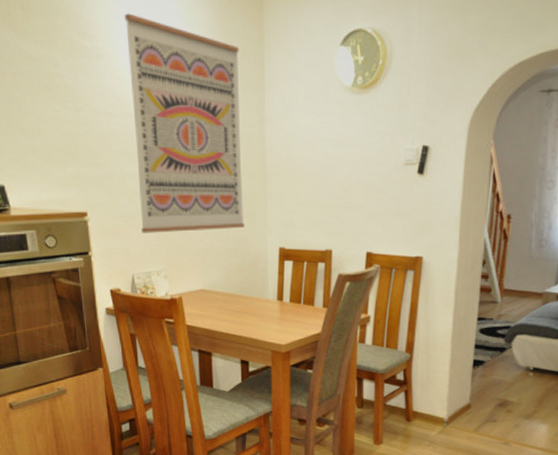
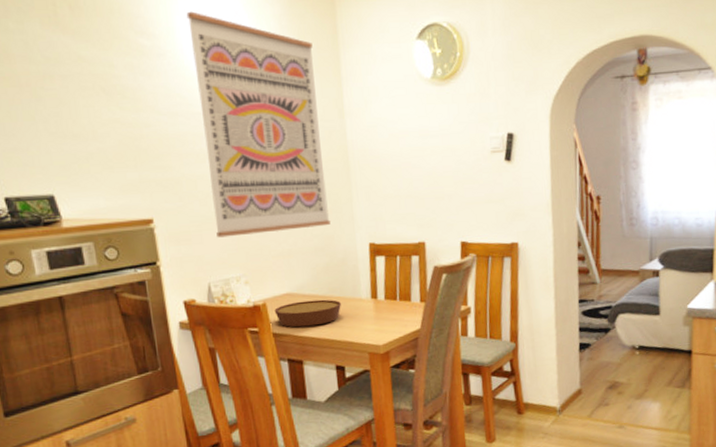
bowl: none [189,297,249,322] -> present [274,299,341,328]

